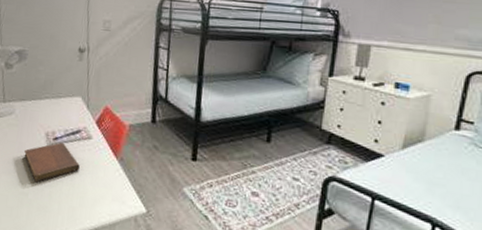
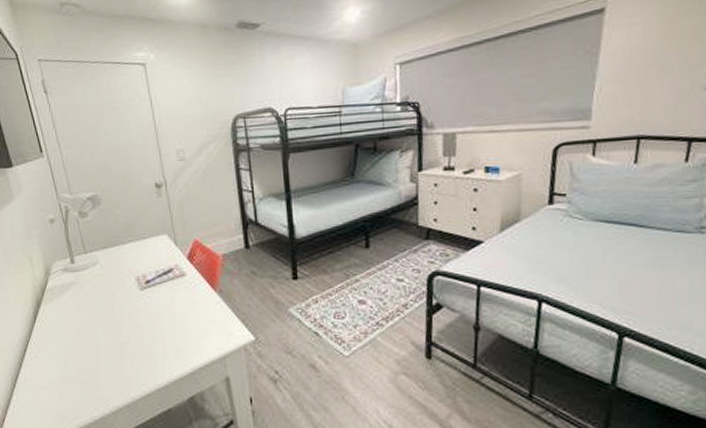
notebook: present [24,142,80,183] -> none [117,284,178,330]

